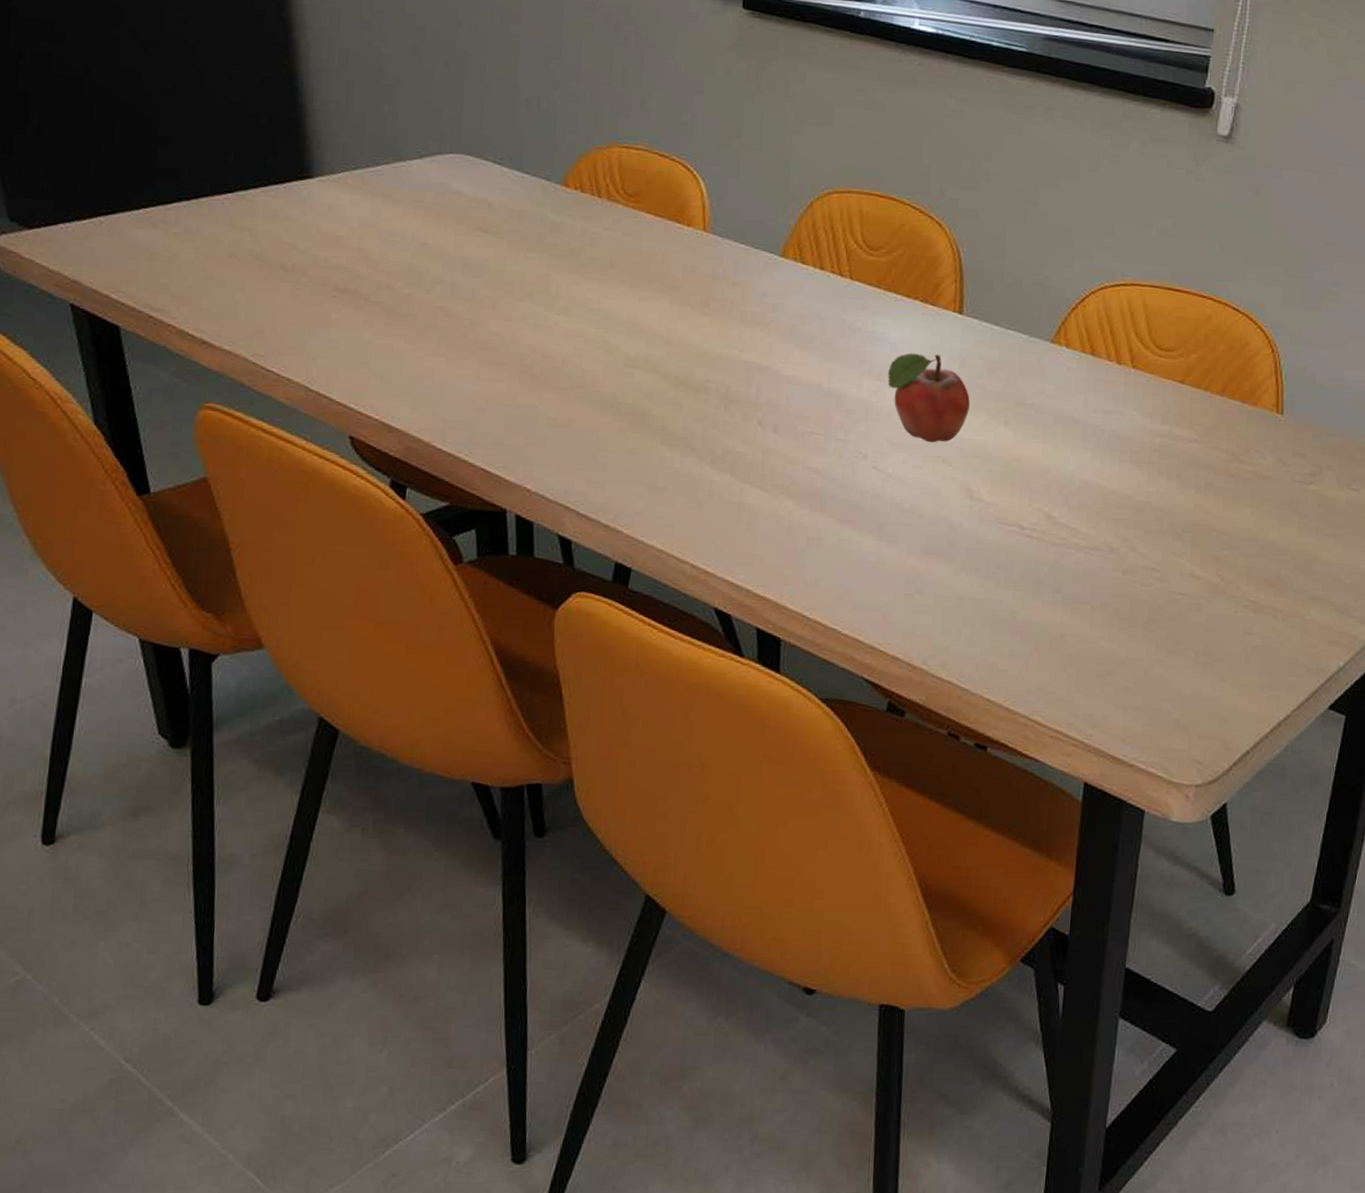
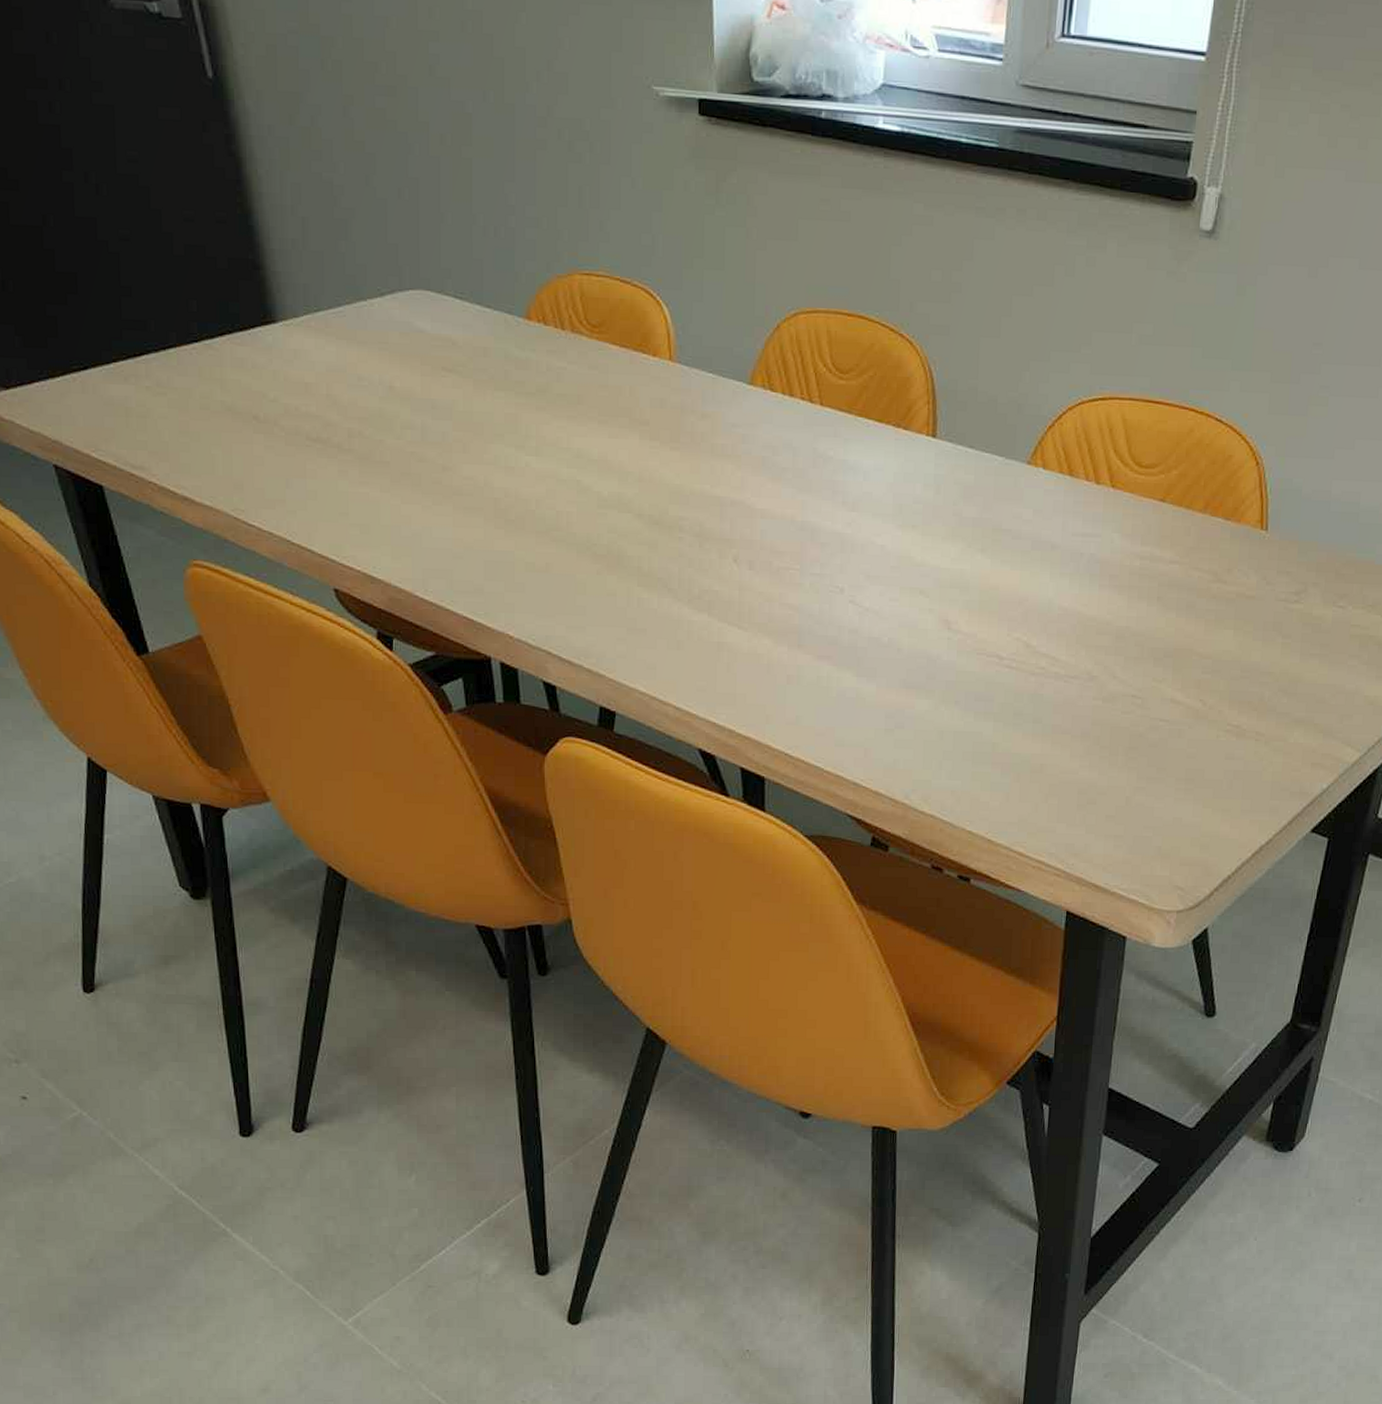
fruit: present [887,353,970,443] -> none [861,481,946,574]

